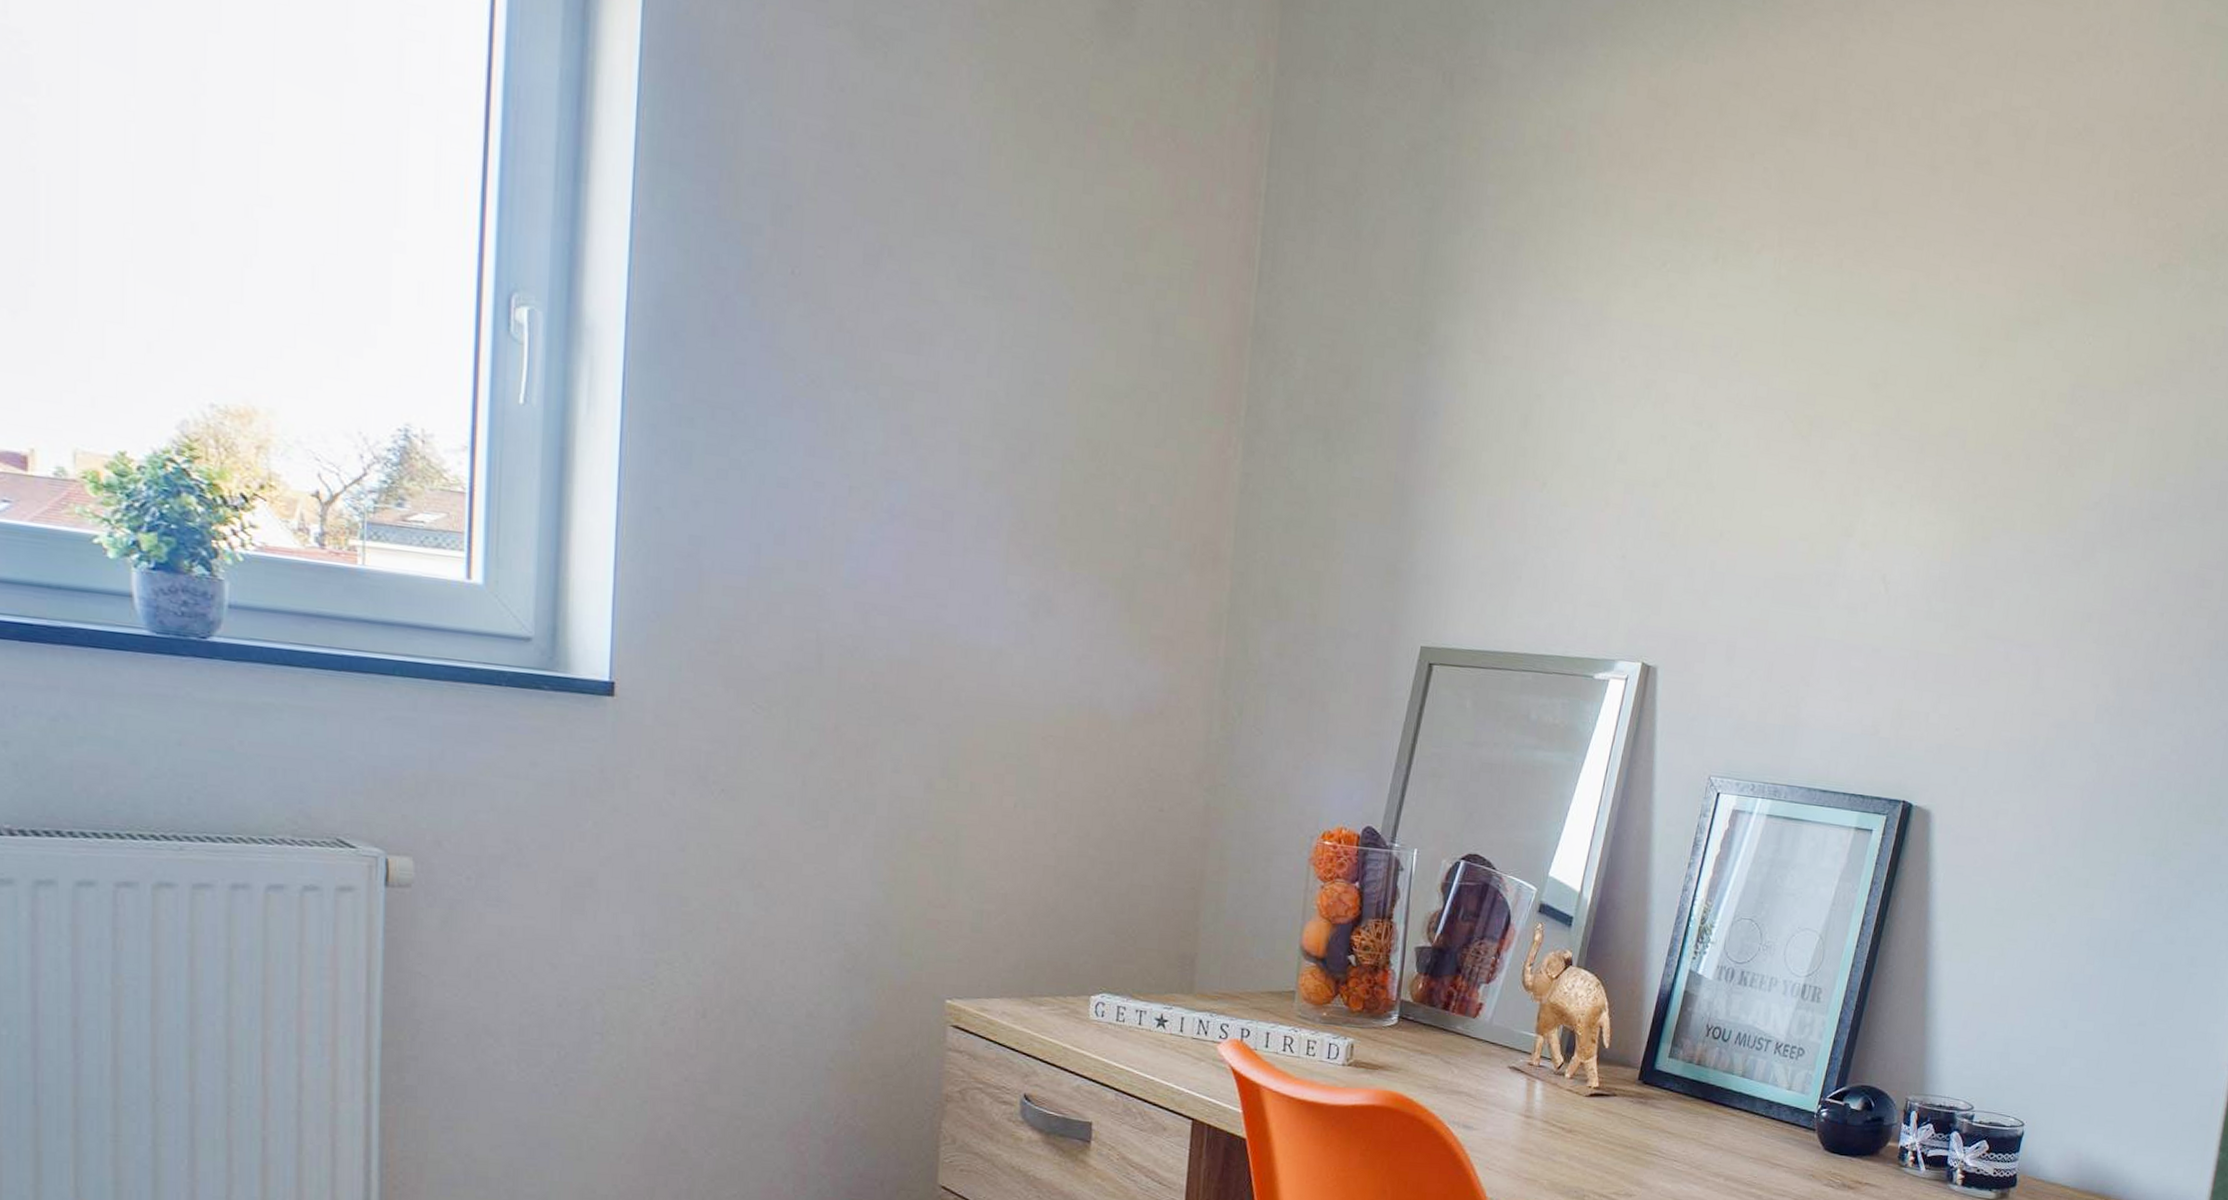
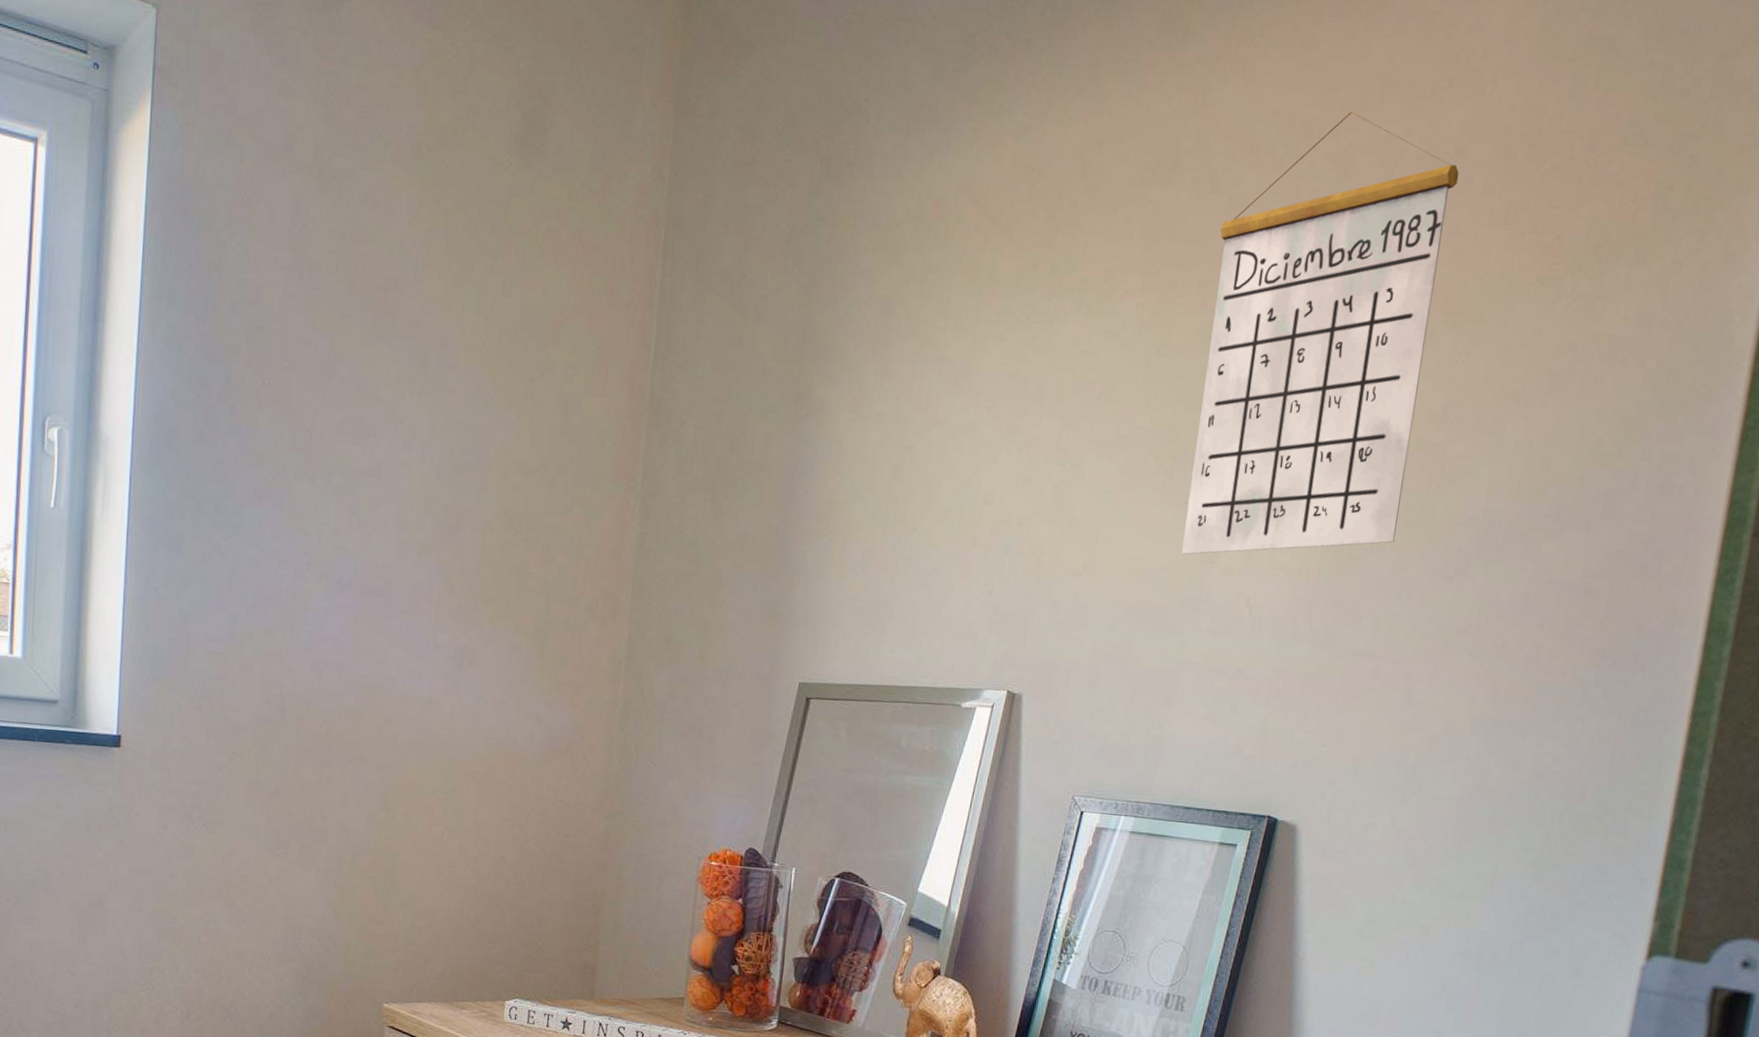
calendar: none [1819,76,2087,526] -> present [1182,110,1459,555]

